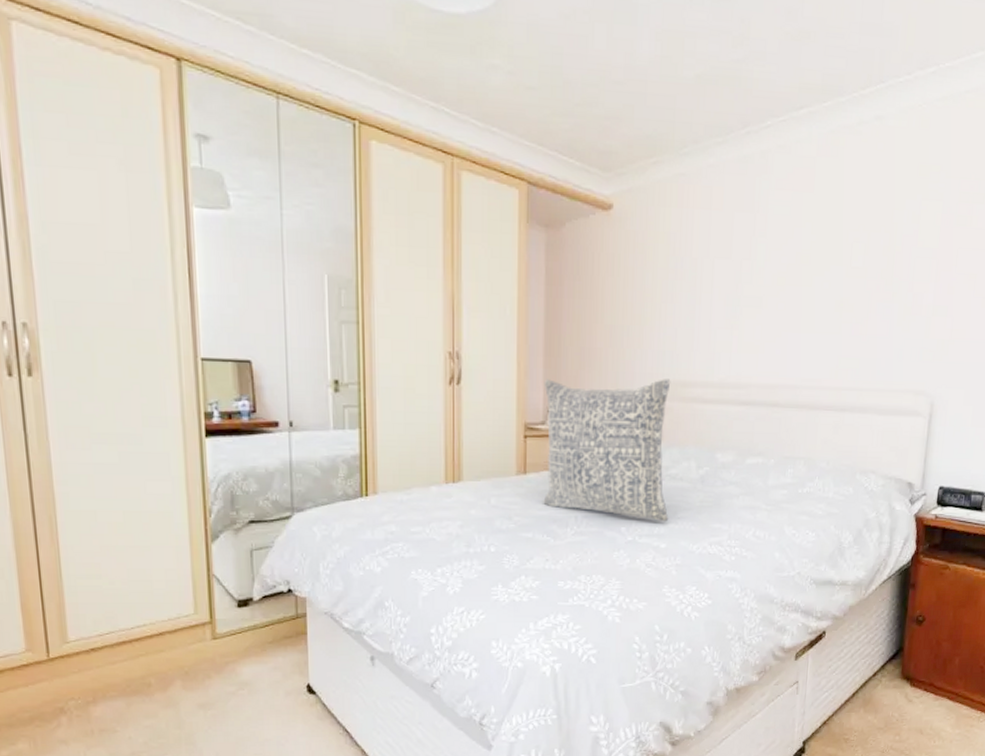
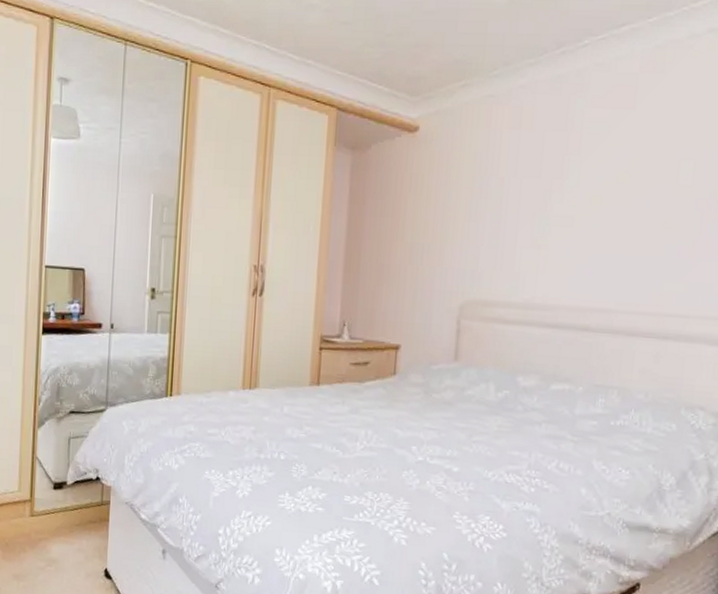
pillow: present [543,379,671,522] -> none [334,293,471,445]

